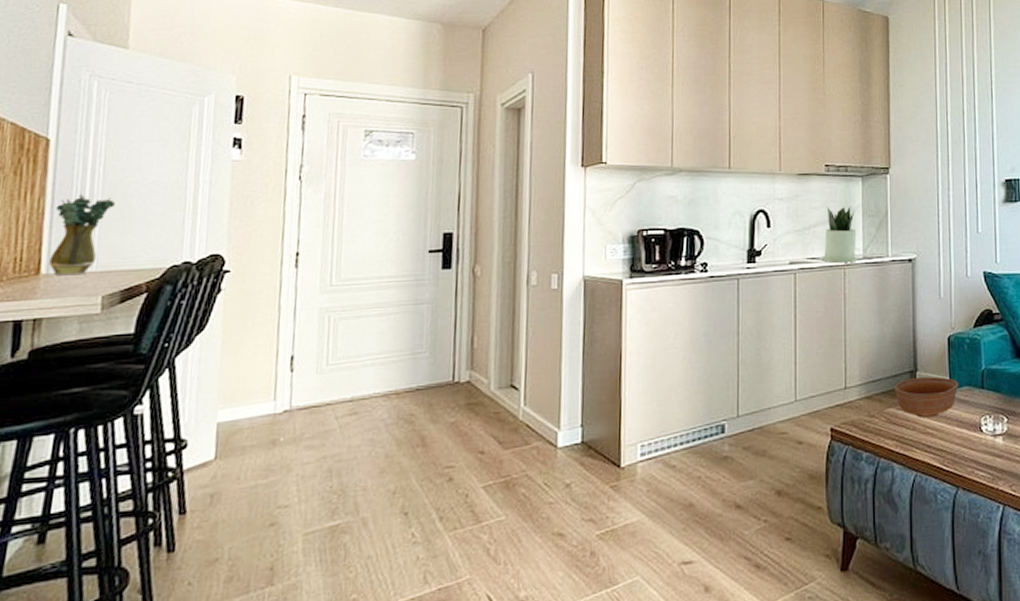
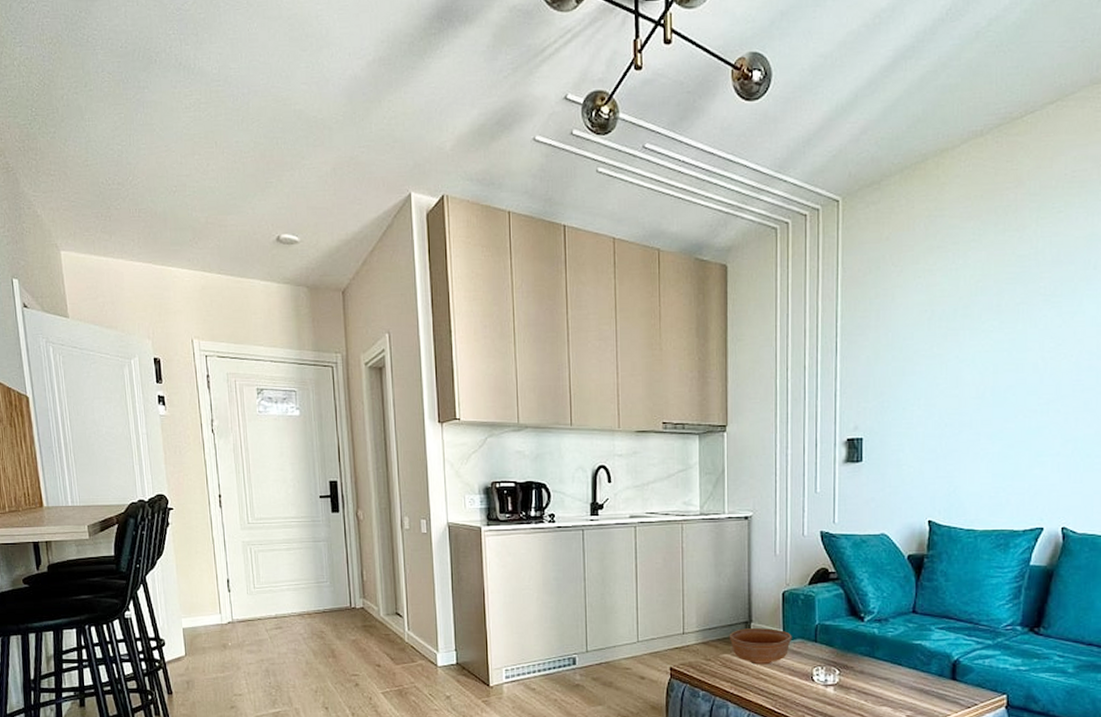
vase: present [49,194,115,275] -> none [43,443,83,507]
planter: present [820,206,858,264] -> none [658,463,695,519]

